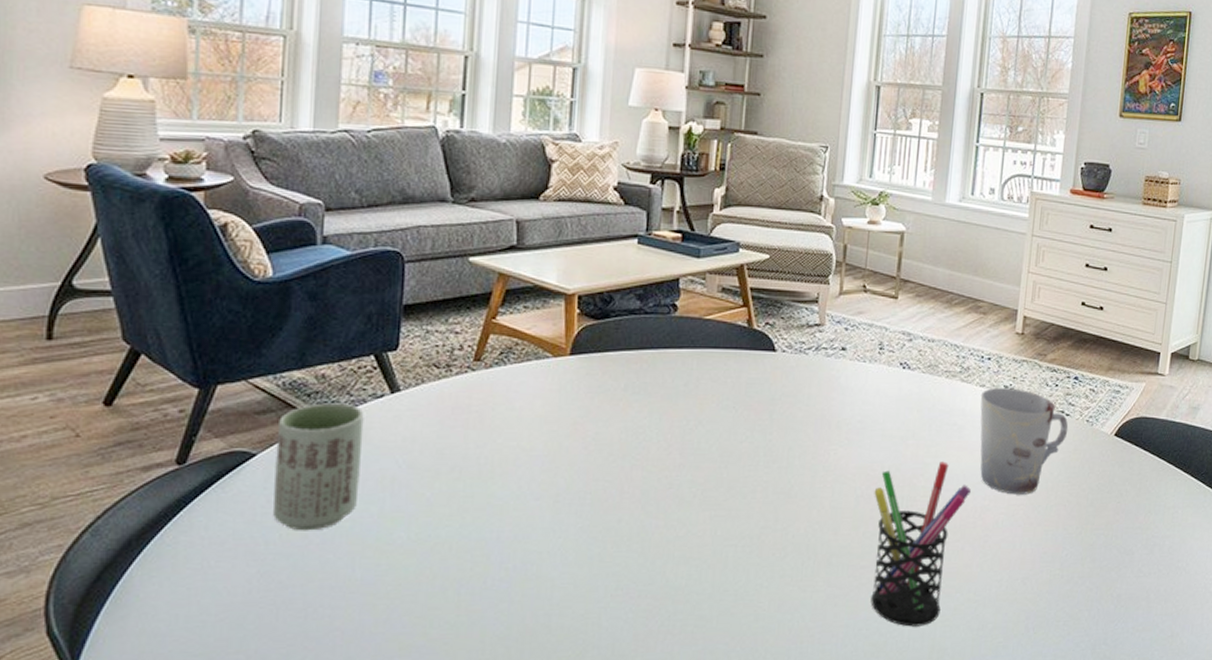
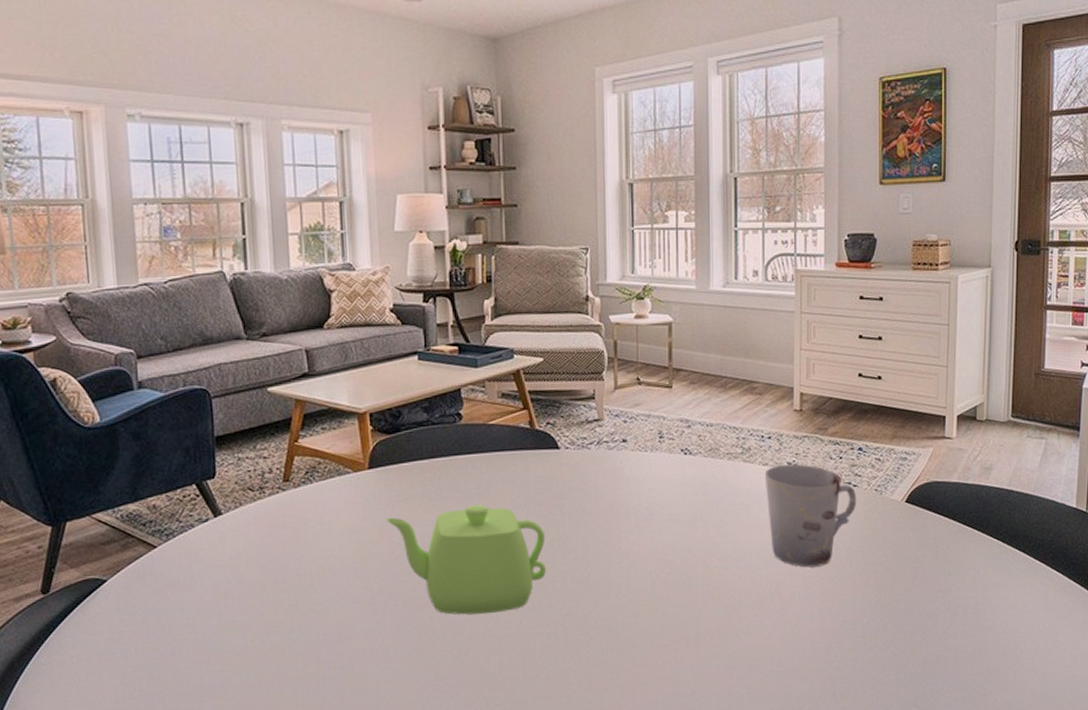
cup: present [273,403,364,531] -> none [122,529,198,645]
teapot: none [582,403,751,521] -> present [386,504,546,615]
pen holder: present [871,461,971,627] -> none [669,540,764,700]

